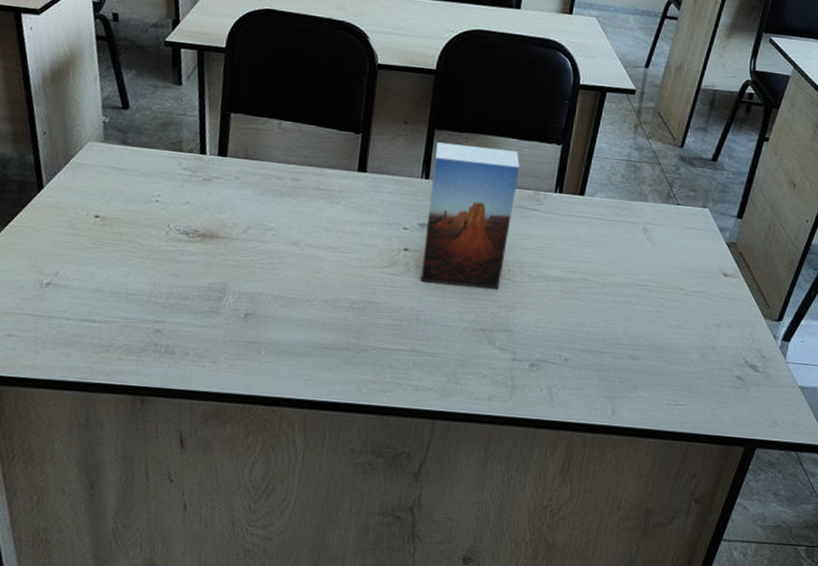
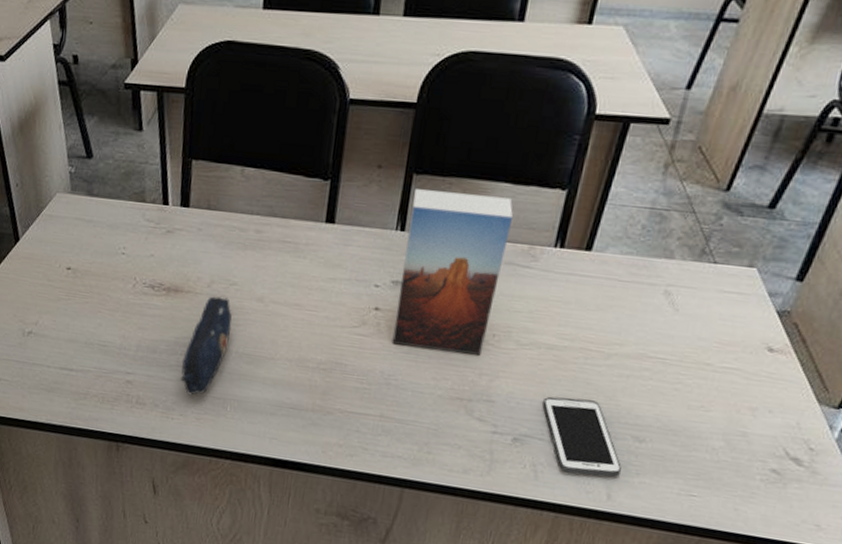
pencil case: none [214,241,268,341] -> present [181,296,232,395]
cell phone: none [553,323,621,394] -> present [542,396,621,478]

